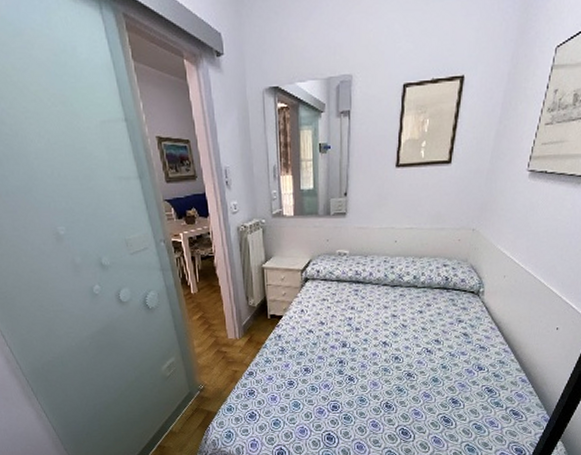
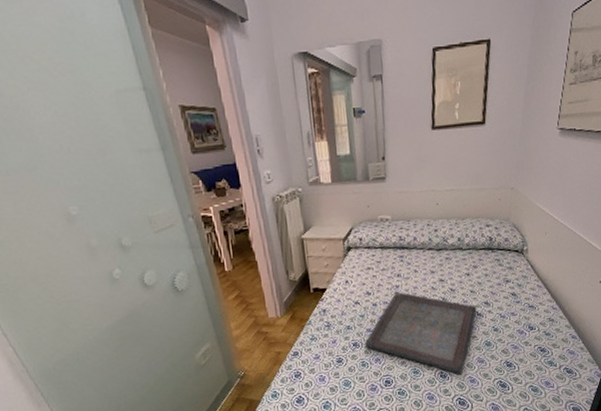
serving tray: none [315,324,427,406] -> present [364,292,477,374]

